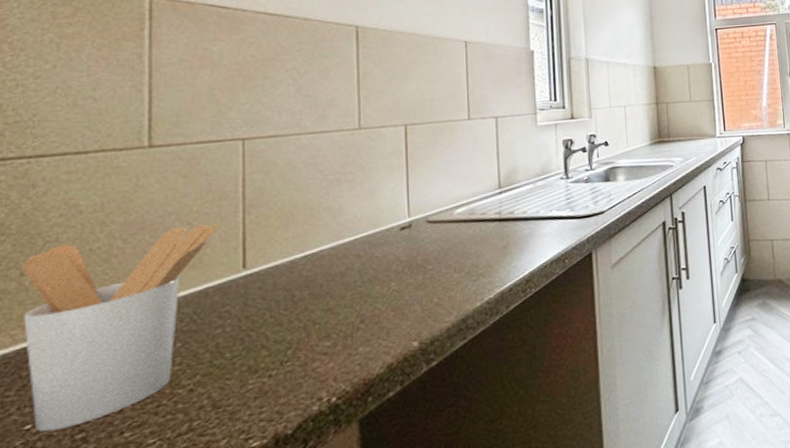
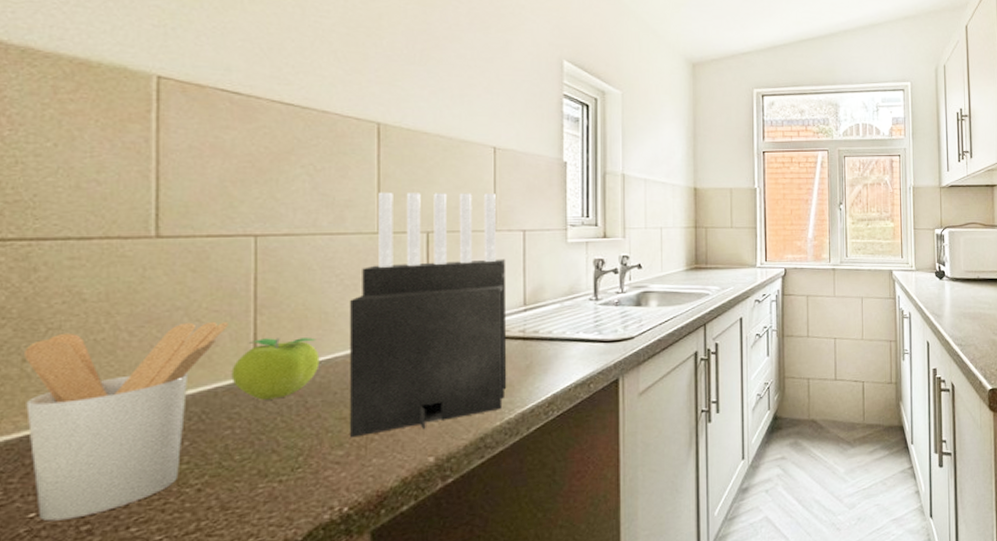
fruit: none [222,233,306,297] -> present [231,337,320,400]
knife block: none [334,84,486,328] -> present [350,192,507,438]

